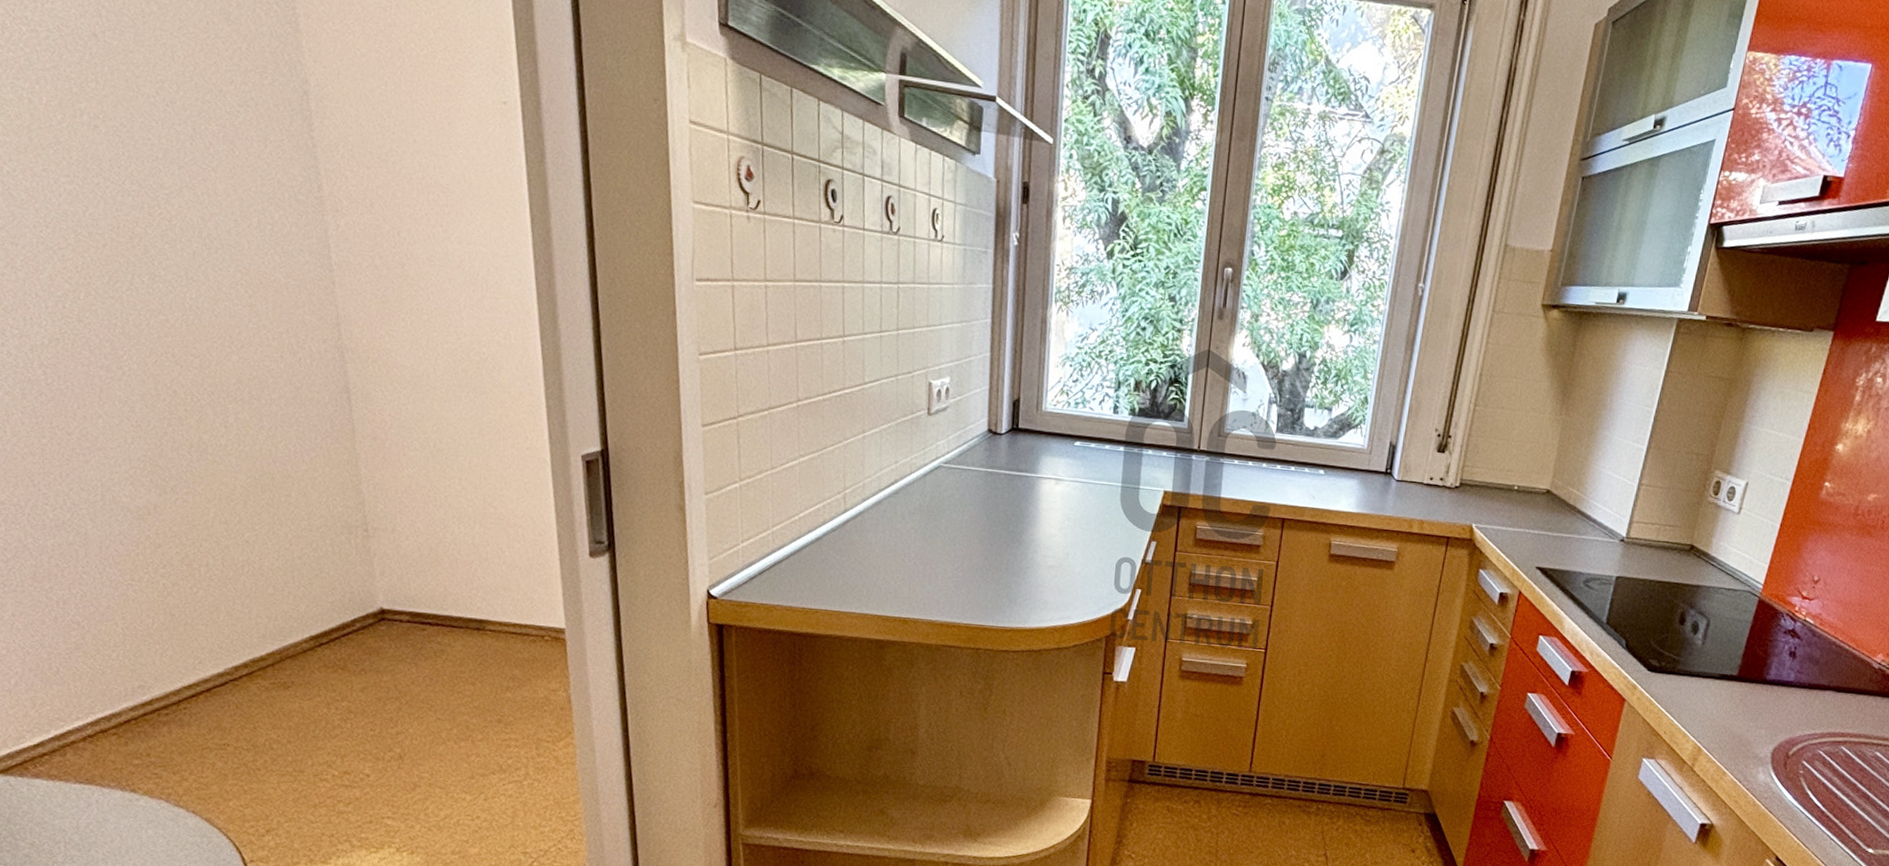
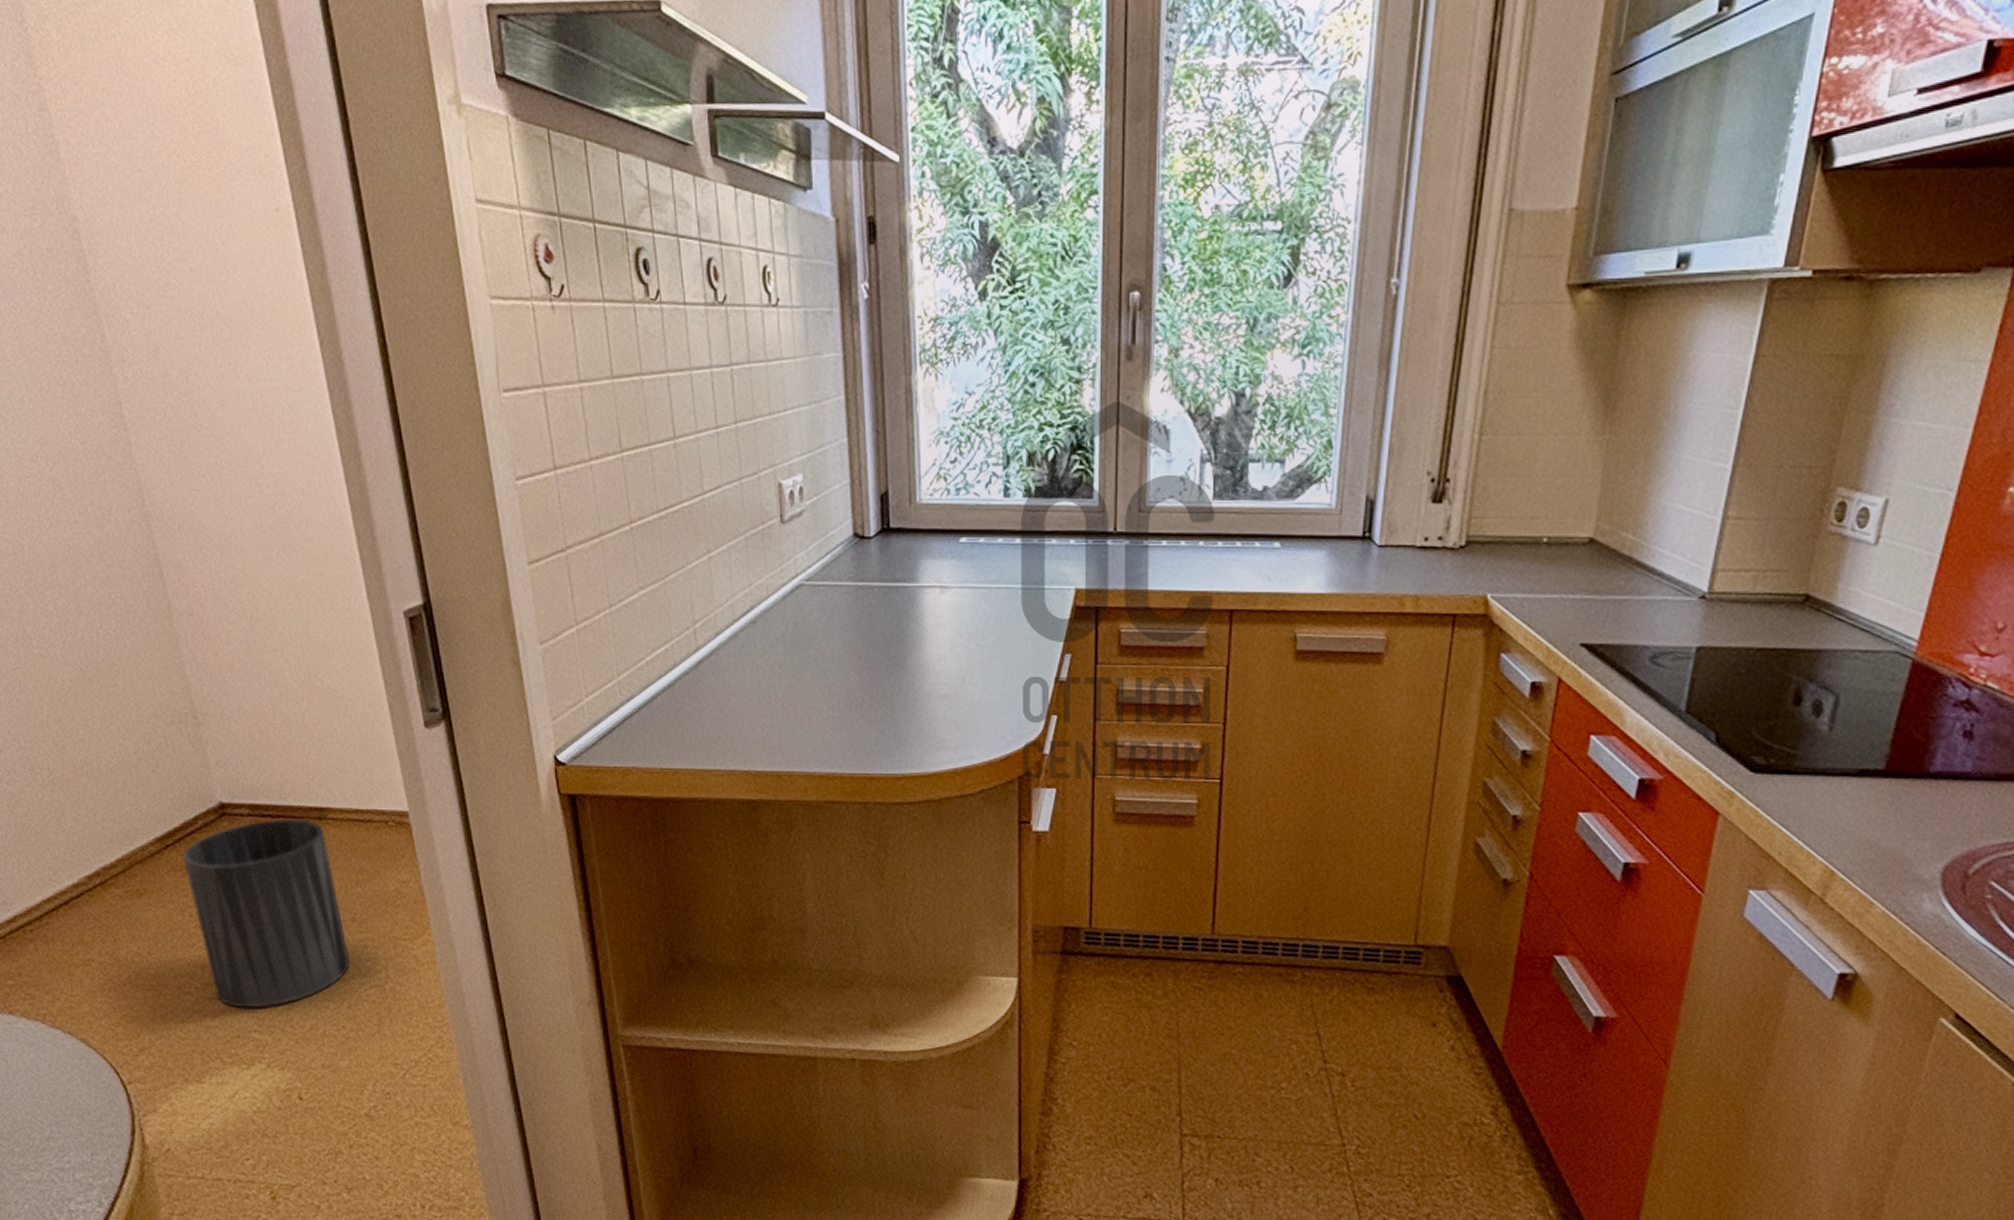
trash can: none [336,627,492,797] -> present [182,818,351,1008]

